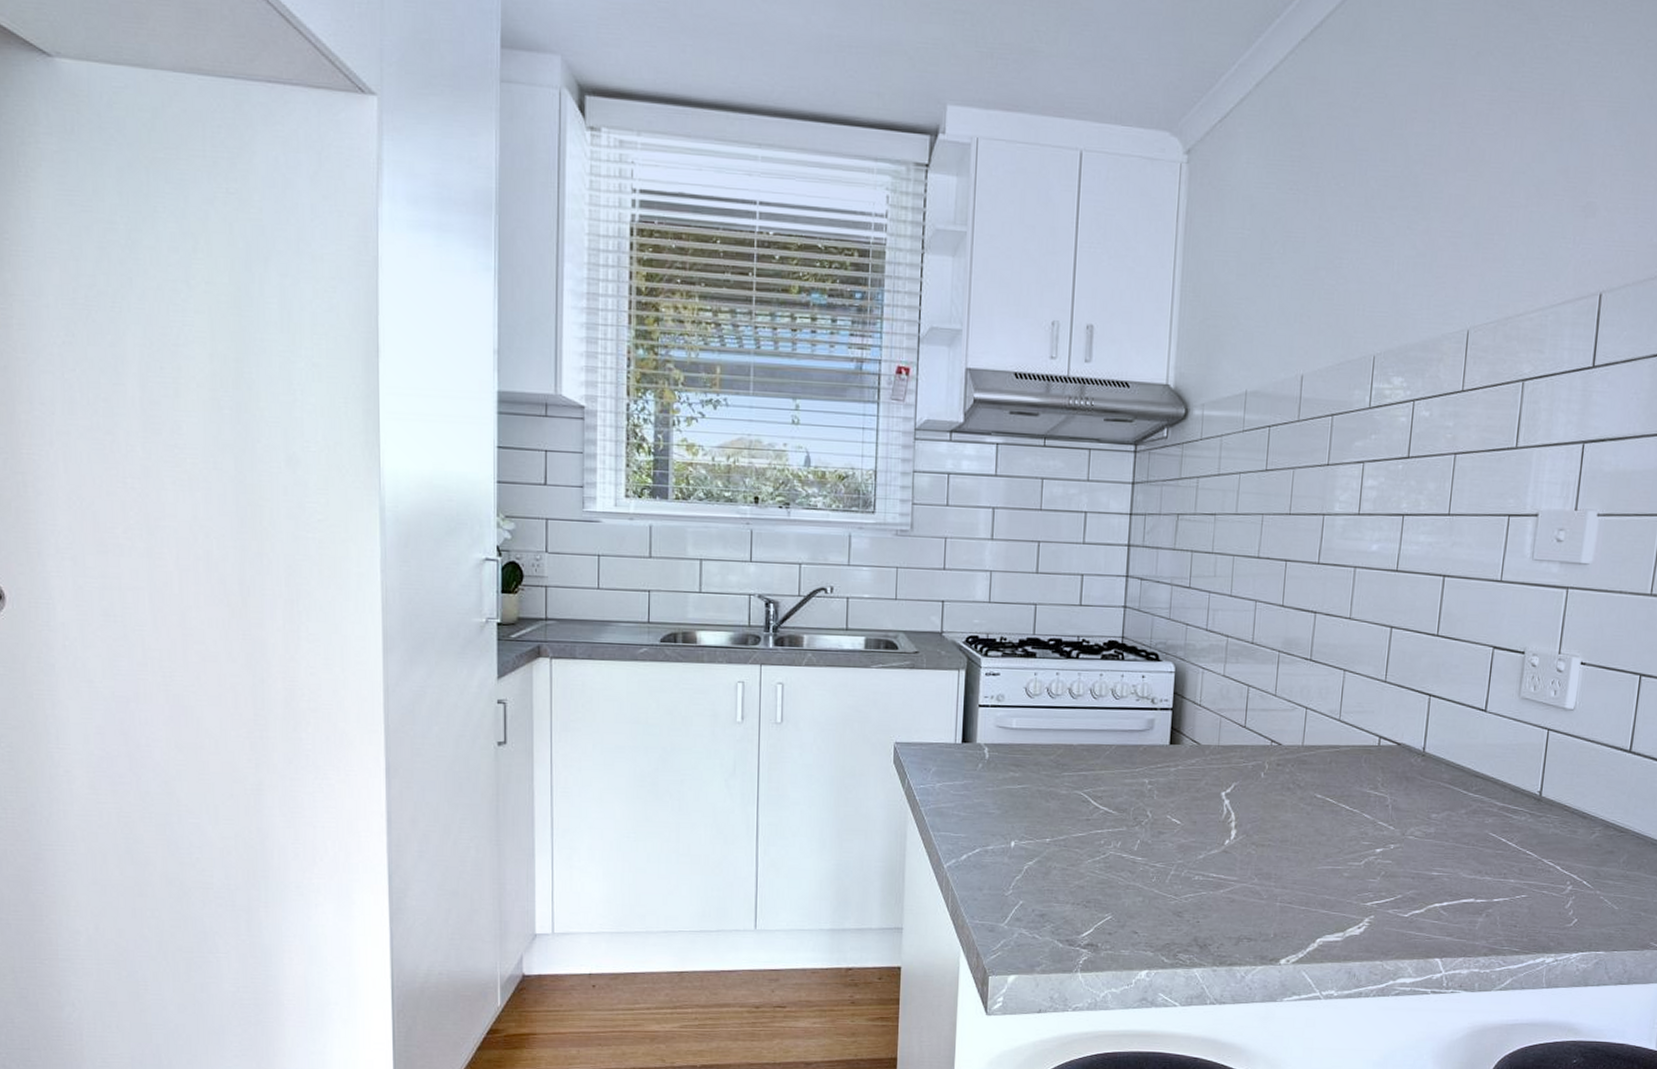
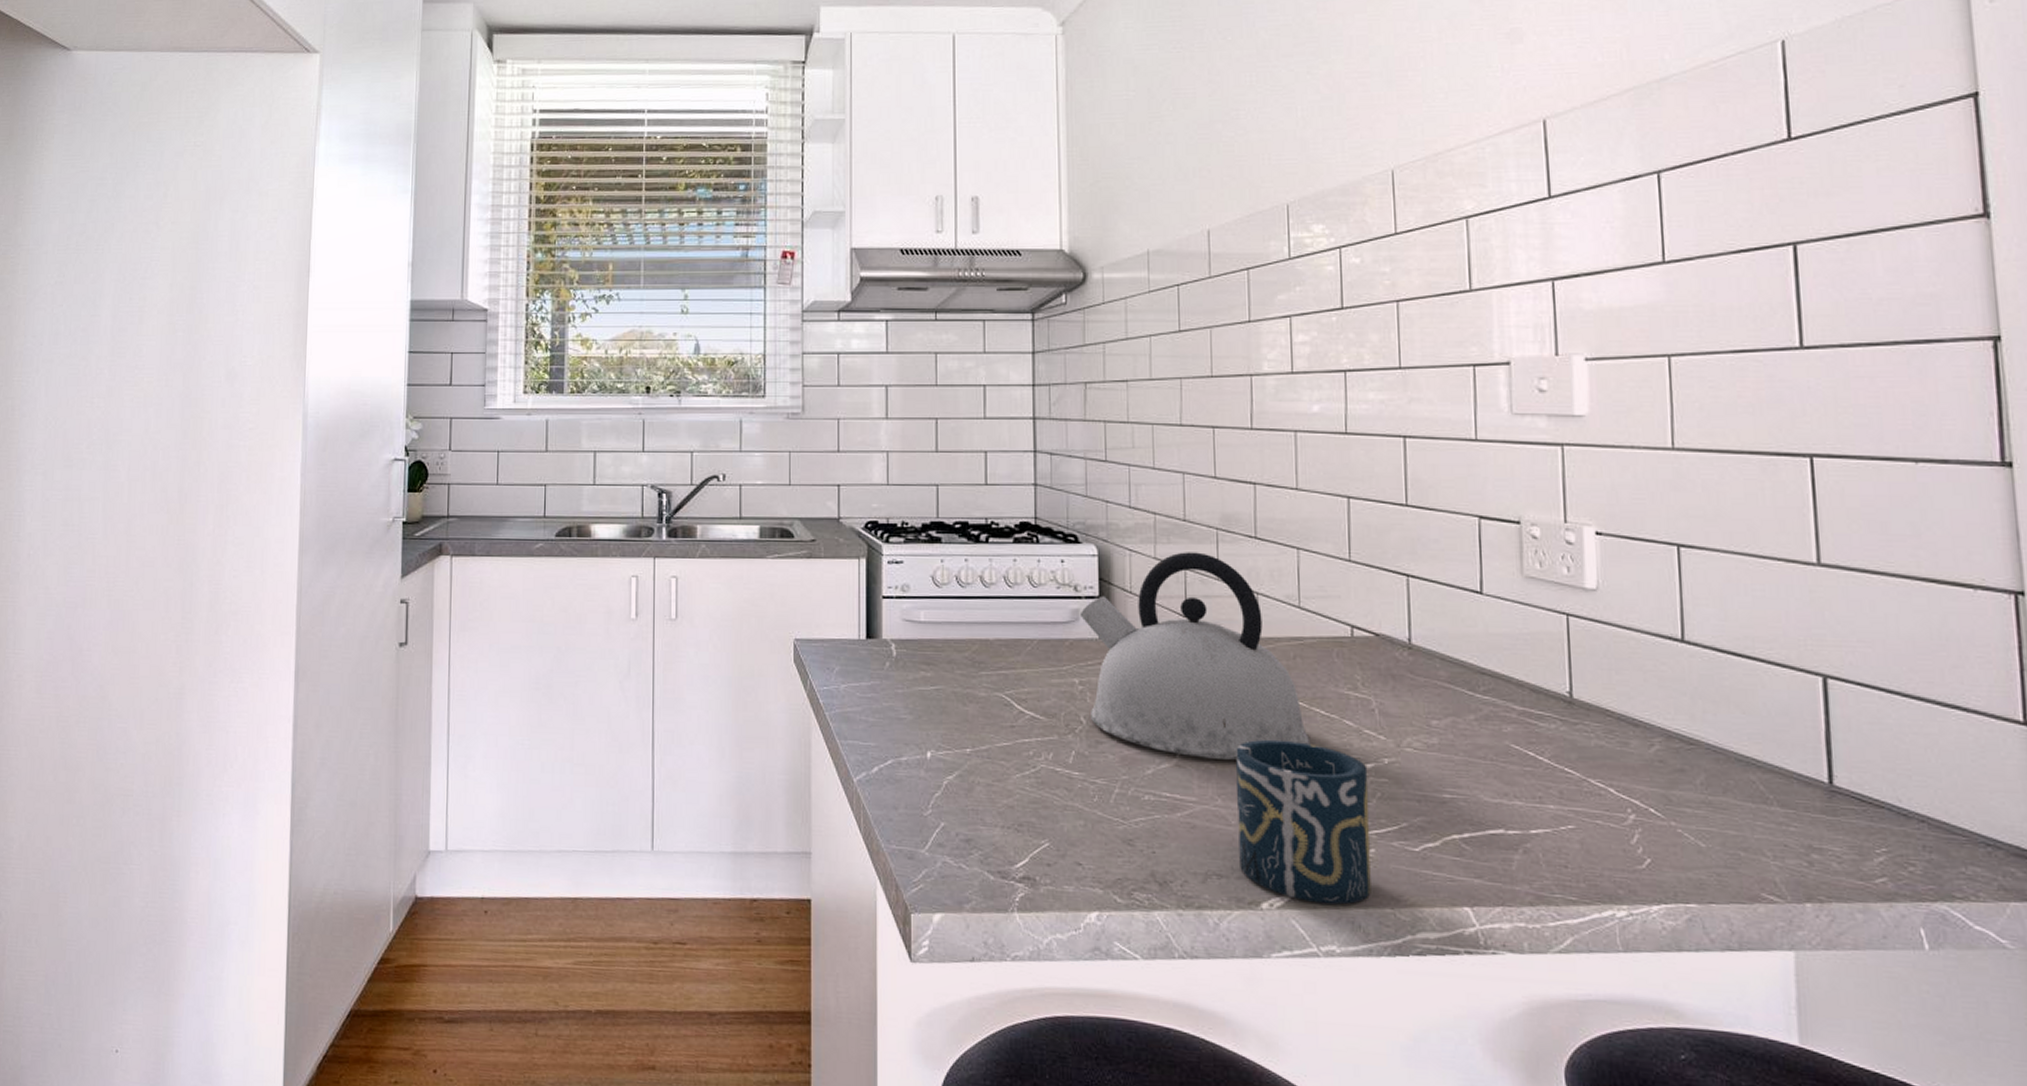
kettle: none [1154,671,1335,846] -> present [1079,552,1311,760]
cup: none [1266,829,1377,959] -> present [1236,739,1371,905]

